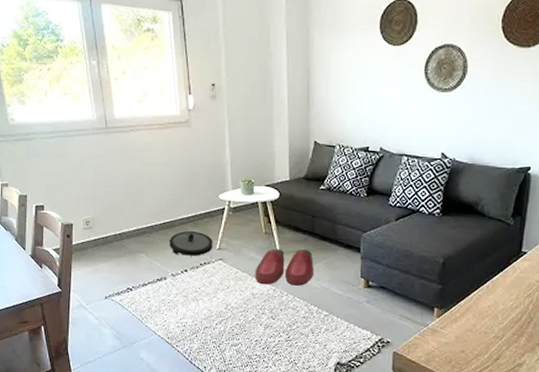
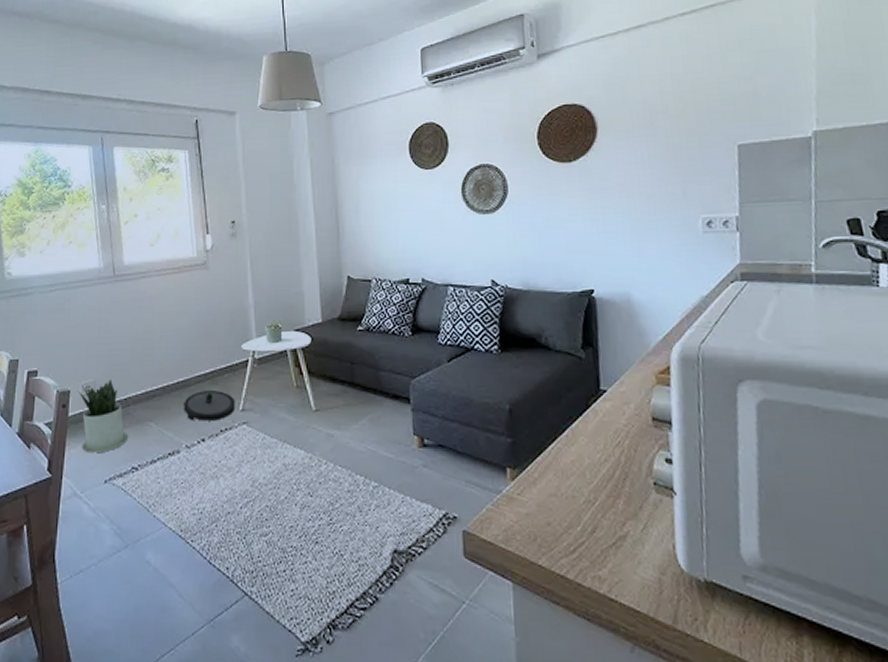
planter: none [80,216,124,276] -> present [78,379,129,454]
slippers: present [255,248,313,286] -> none [286,404,356,451]

